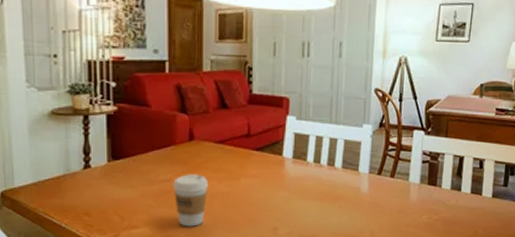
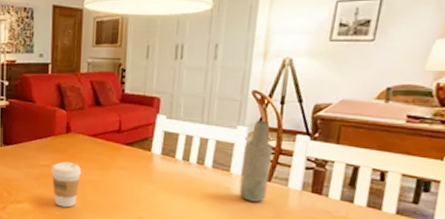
bottle: none [367,117,394,199] -> present [239,120,273,202]

